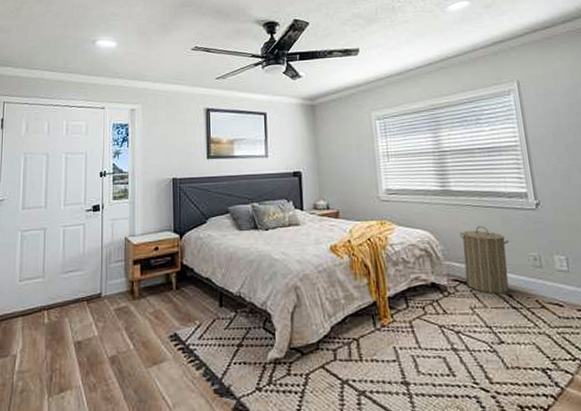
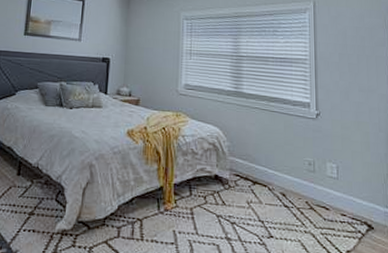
laundry hamper: present [459,225,509,294] -> none [246,128,289,192]

